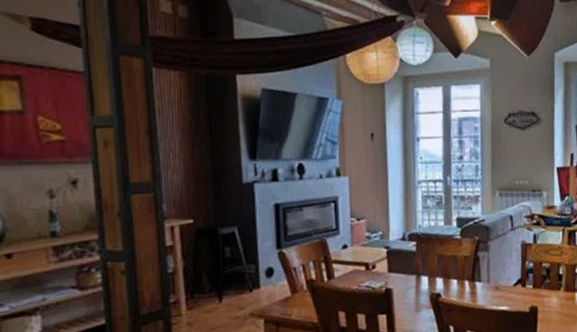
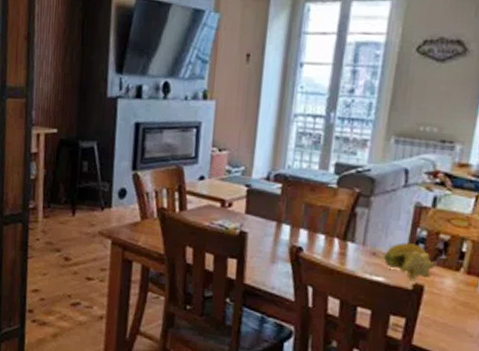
fruit: none [504,274,544,304] -> present [383,242,437,280]

